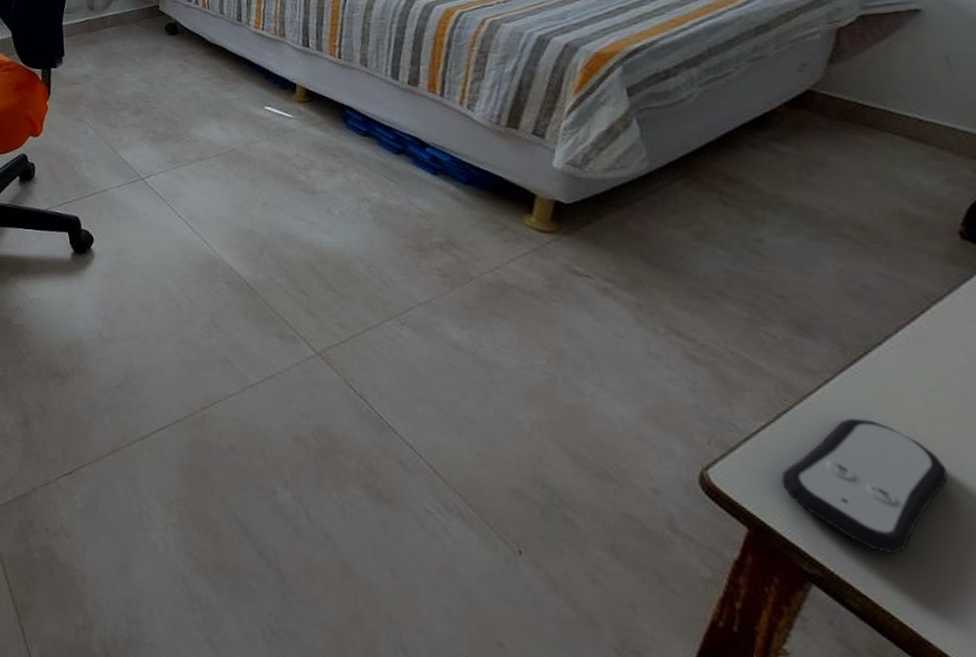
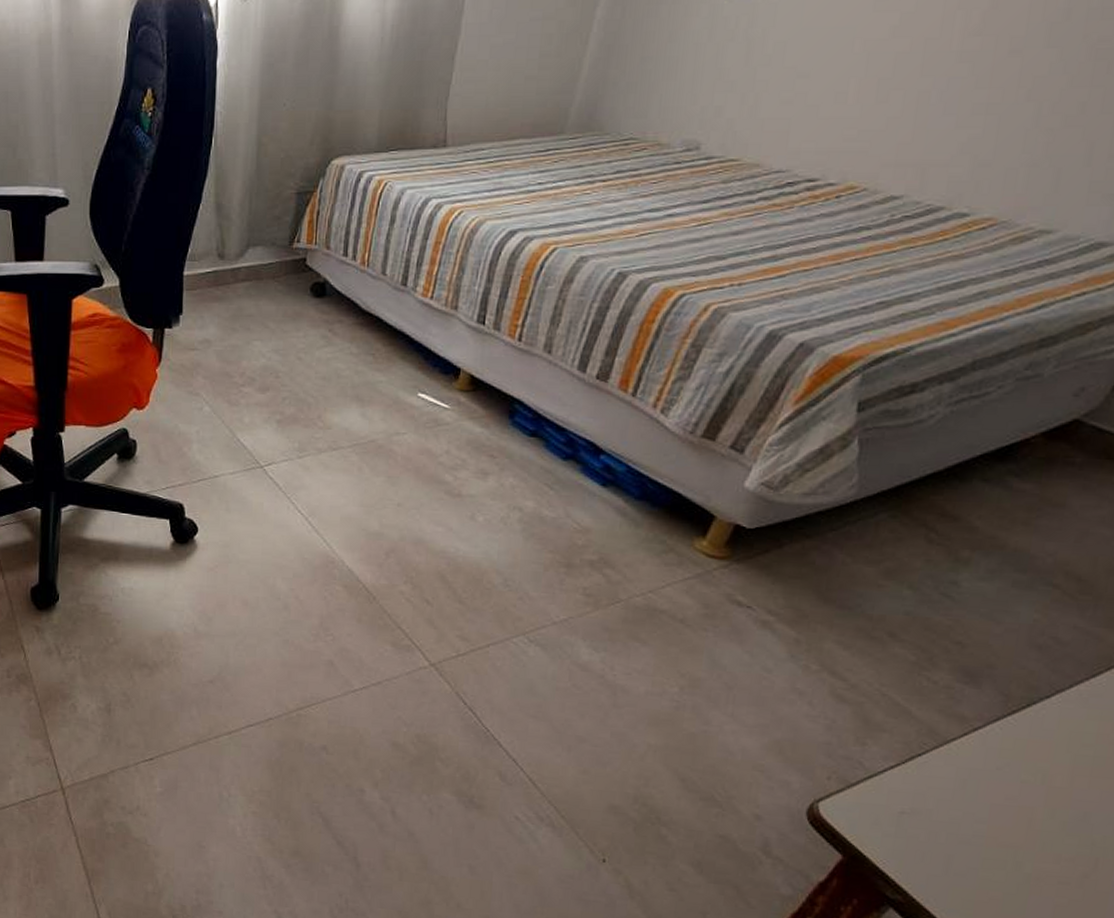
remote control: present [781,418,948,555] -> none [891,765,1069,889]

